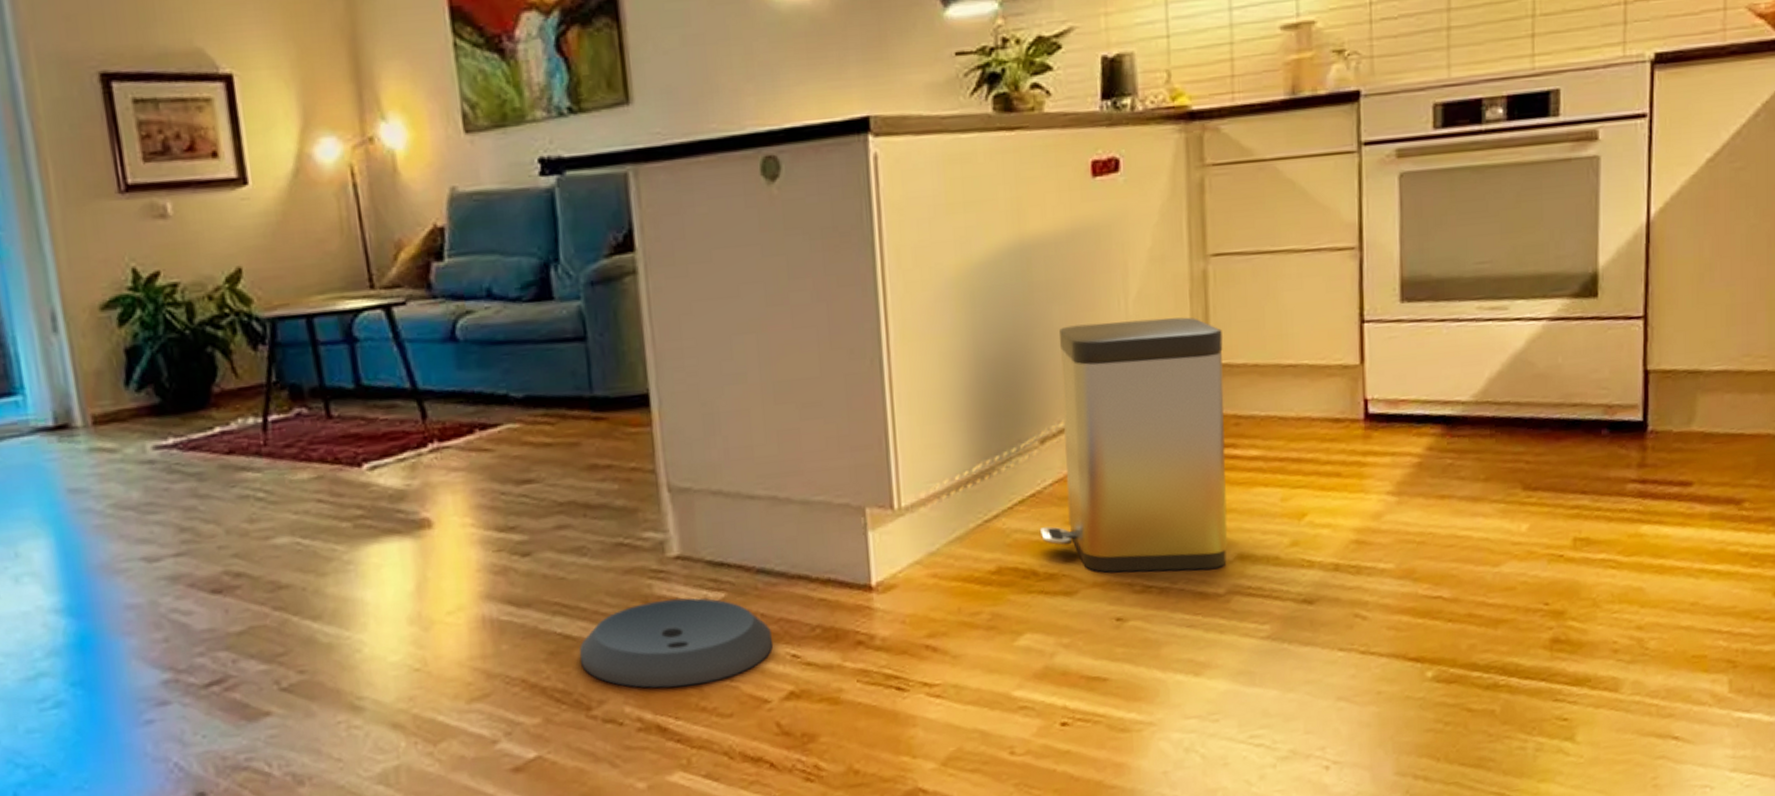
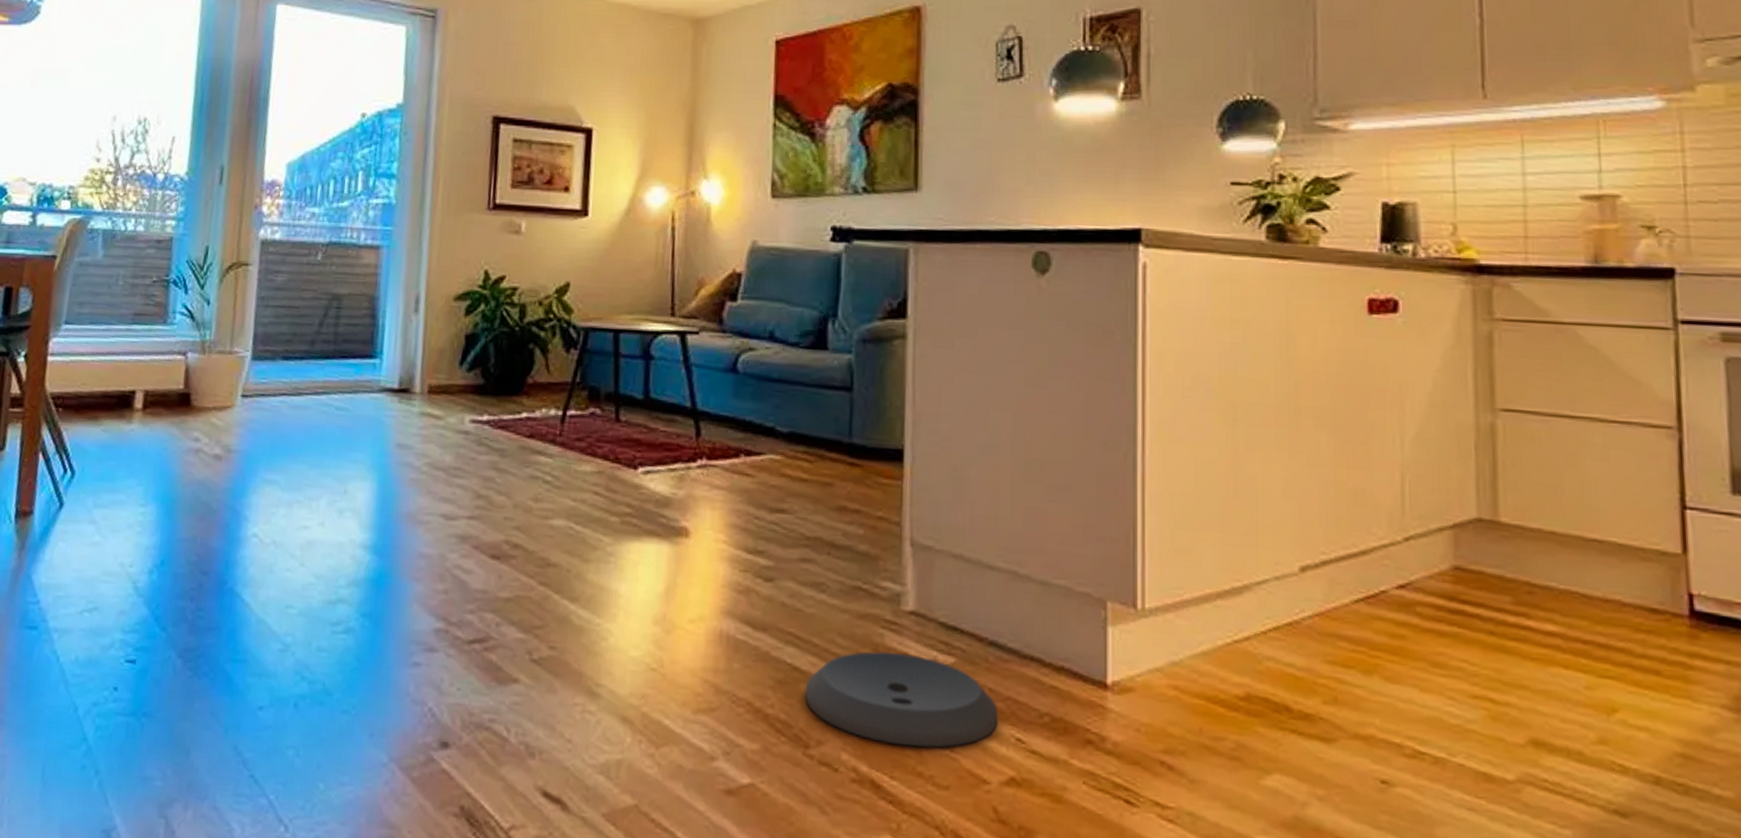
pedal bin: present [1039,317,1228,573] -> none [1295,456,1519,749]

